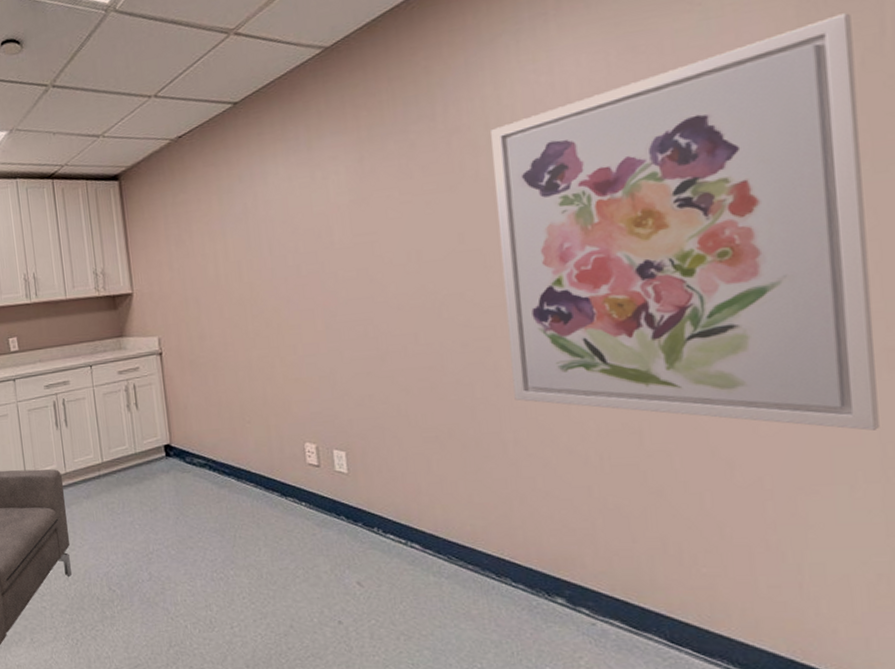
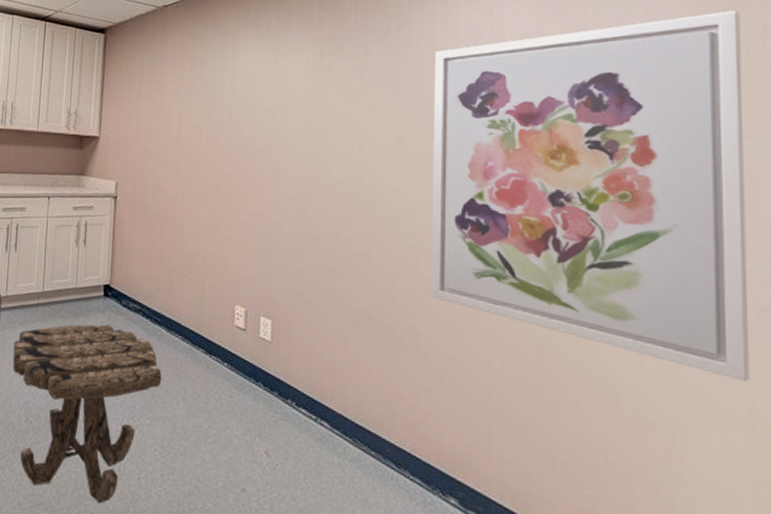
side table: none [83,484,240,657] -> present [12,324,162,504]

